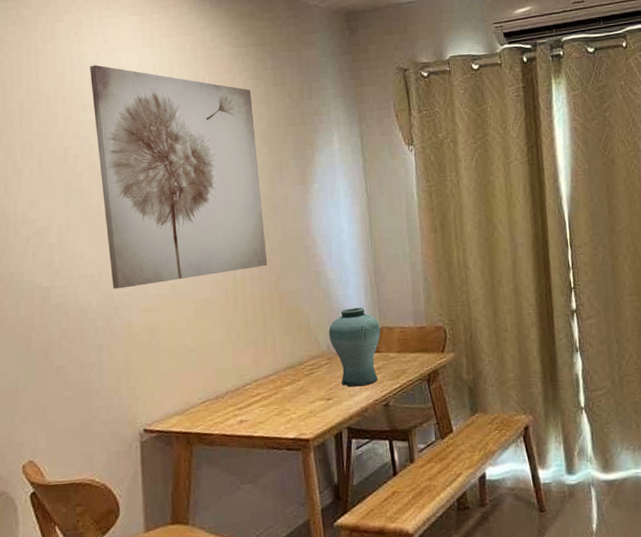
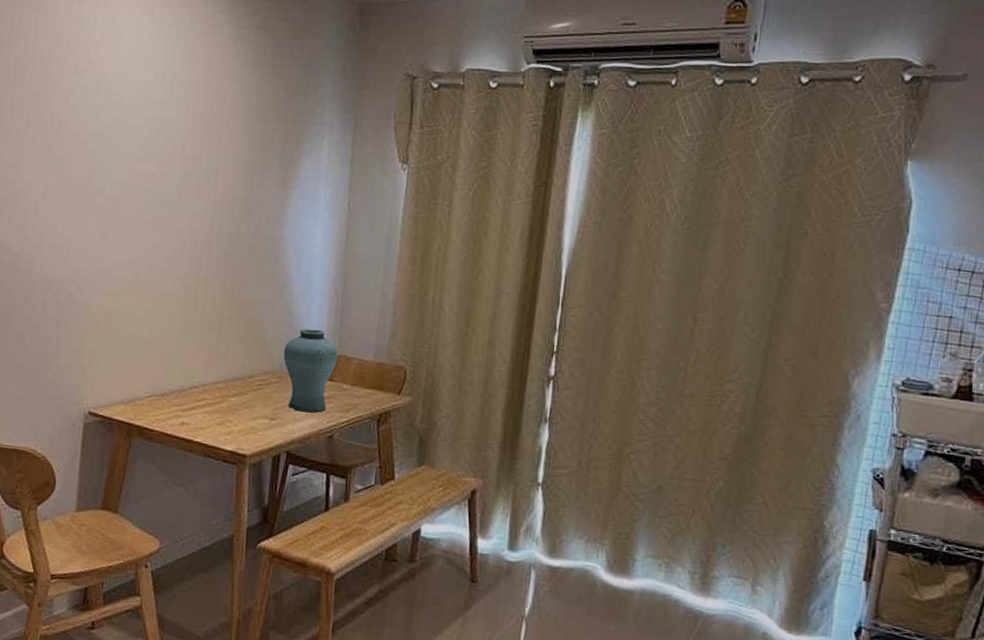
wall art: present [89,65,268,289] -> none [78,28,245,269]

